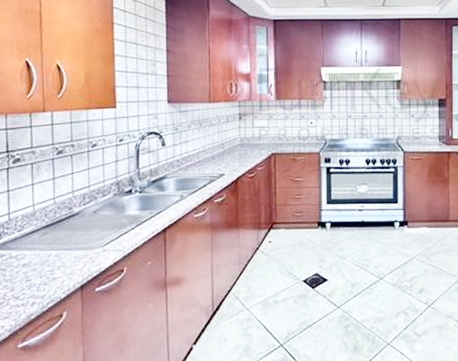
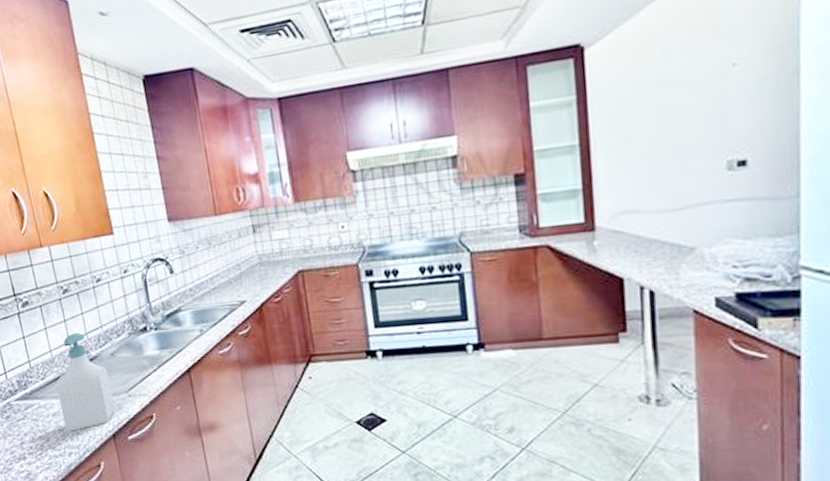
soap bottle: none [32,190,89,282] -> present [56,332,116,432]

